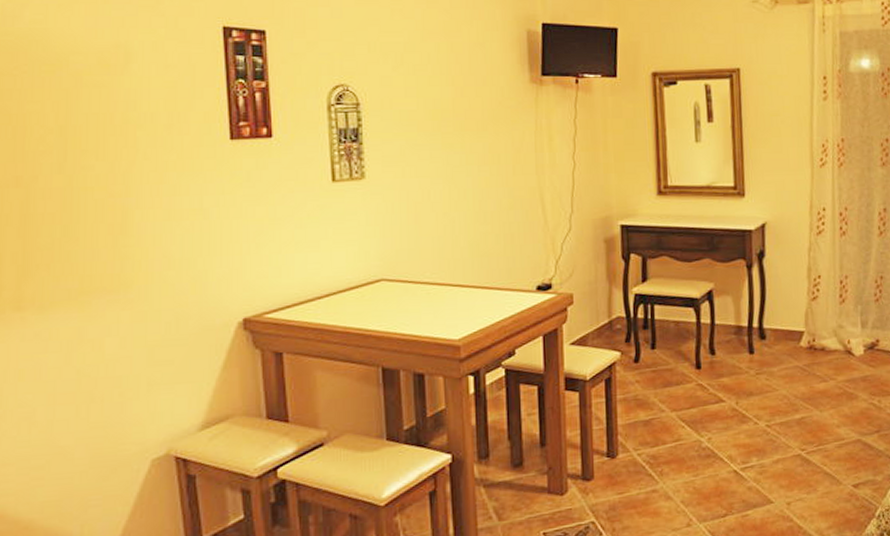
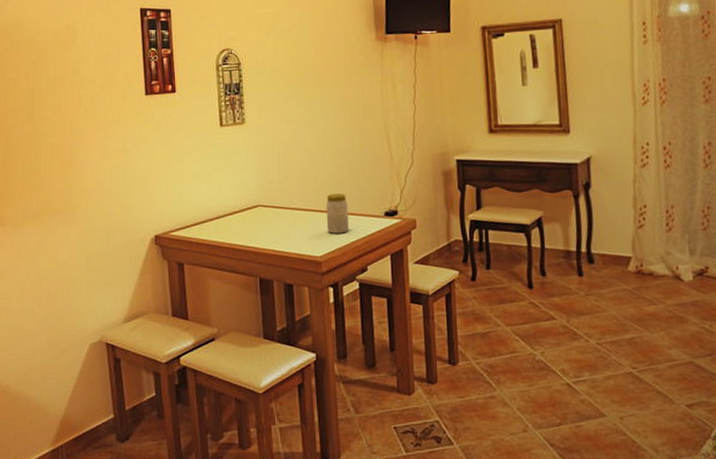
jar: none [466,264,494,312] -> present [326,194,349,234]

